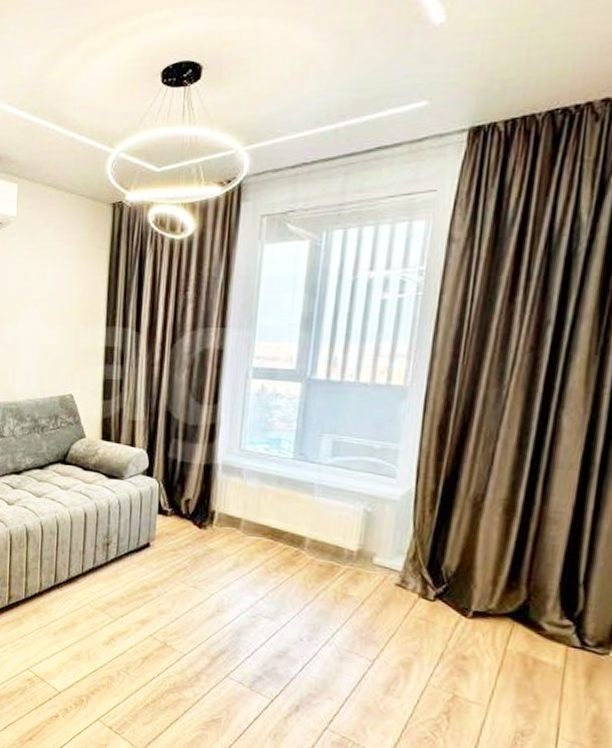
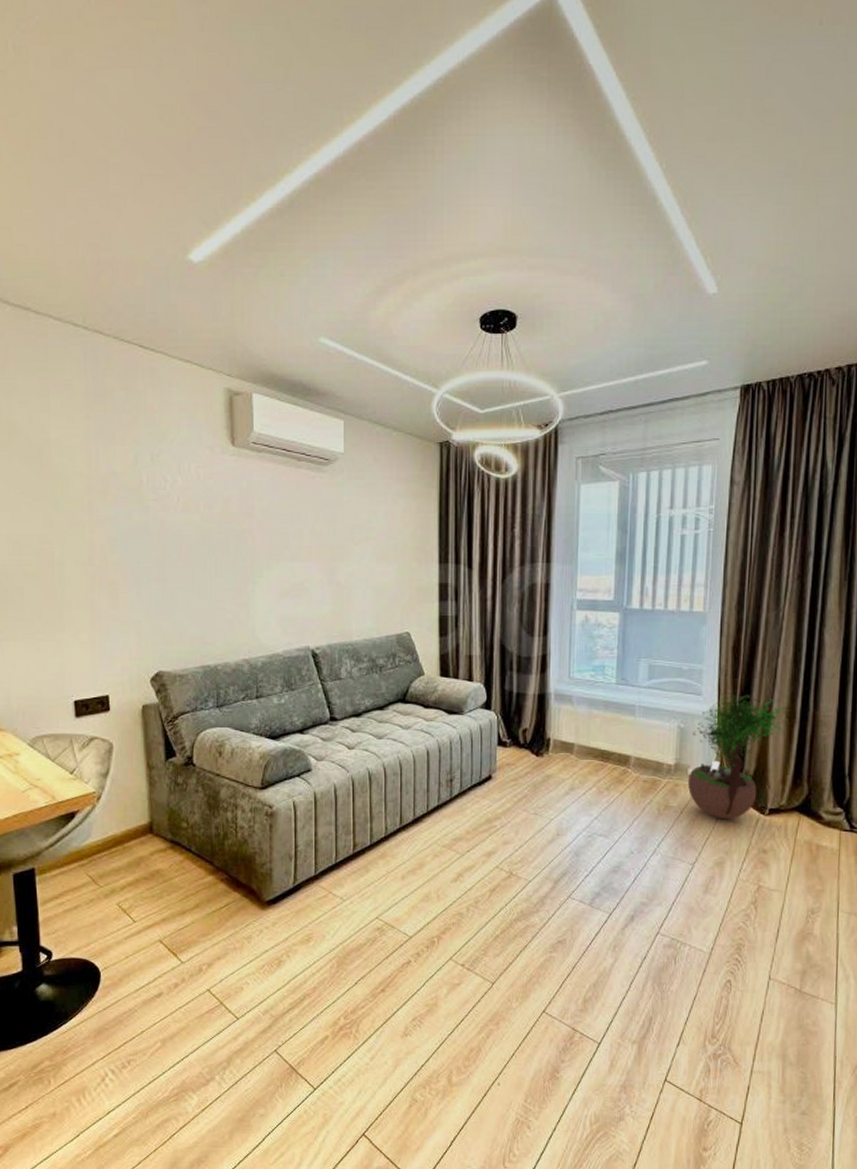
potted tree: none [372,470,506,618] -> present [688,686,788,820]

